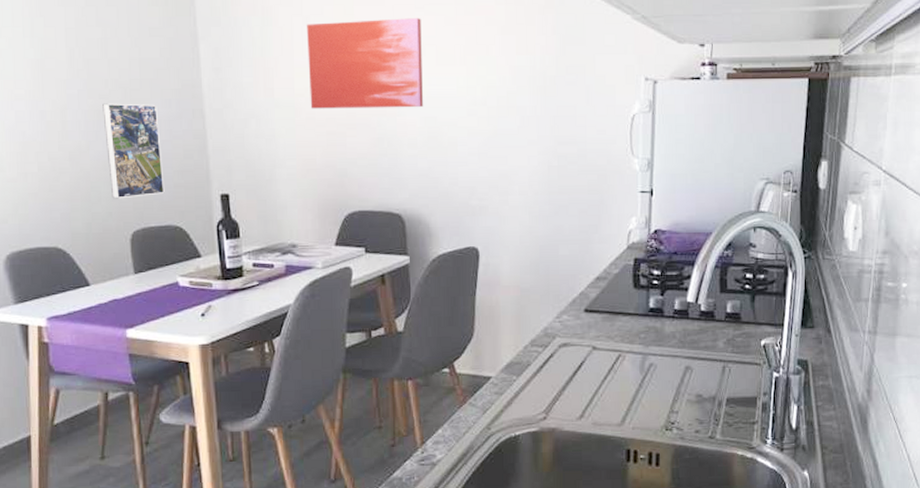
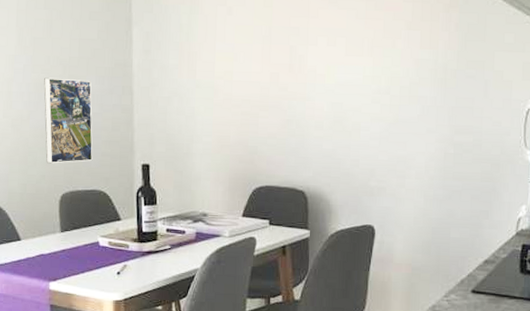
wall art: present [307,18,423,109] -> none [228,11,334,94]

